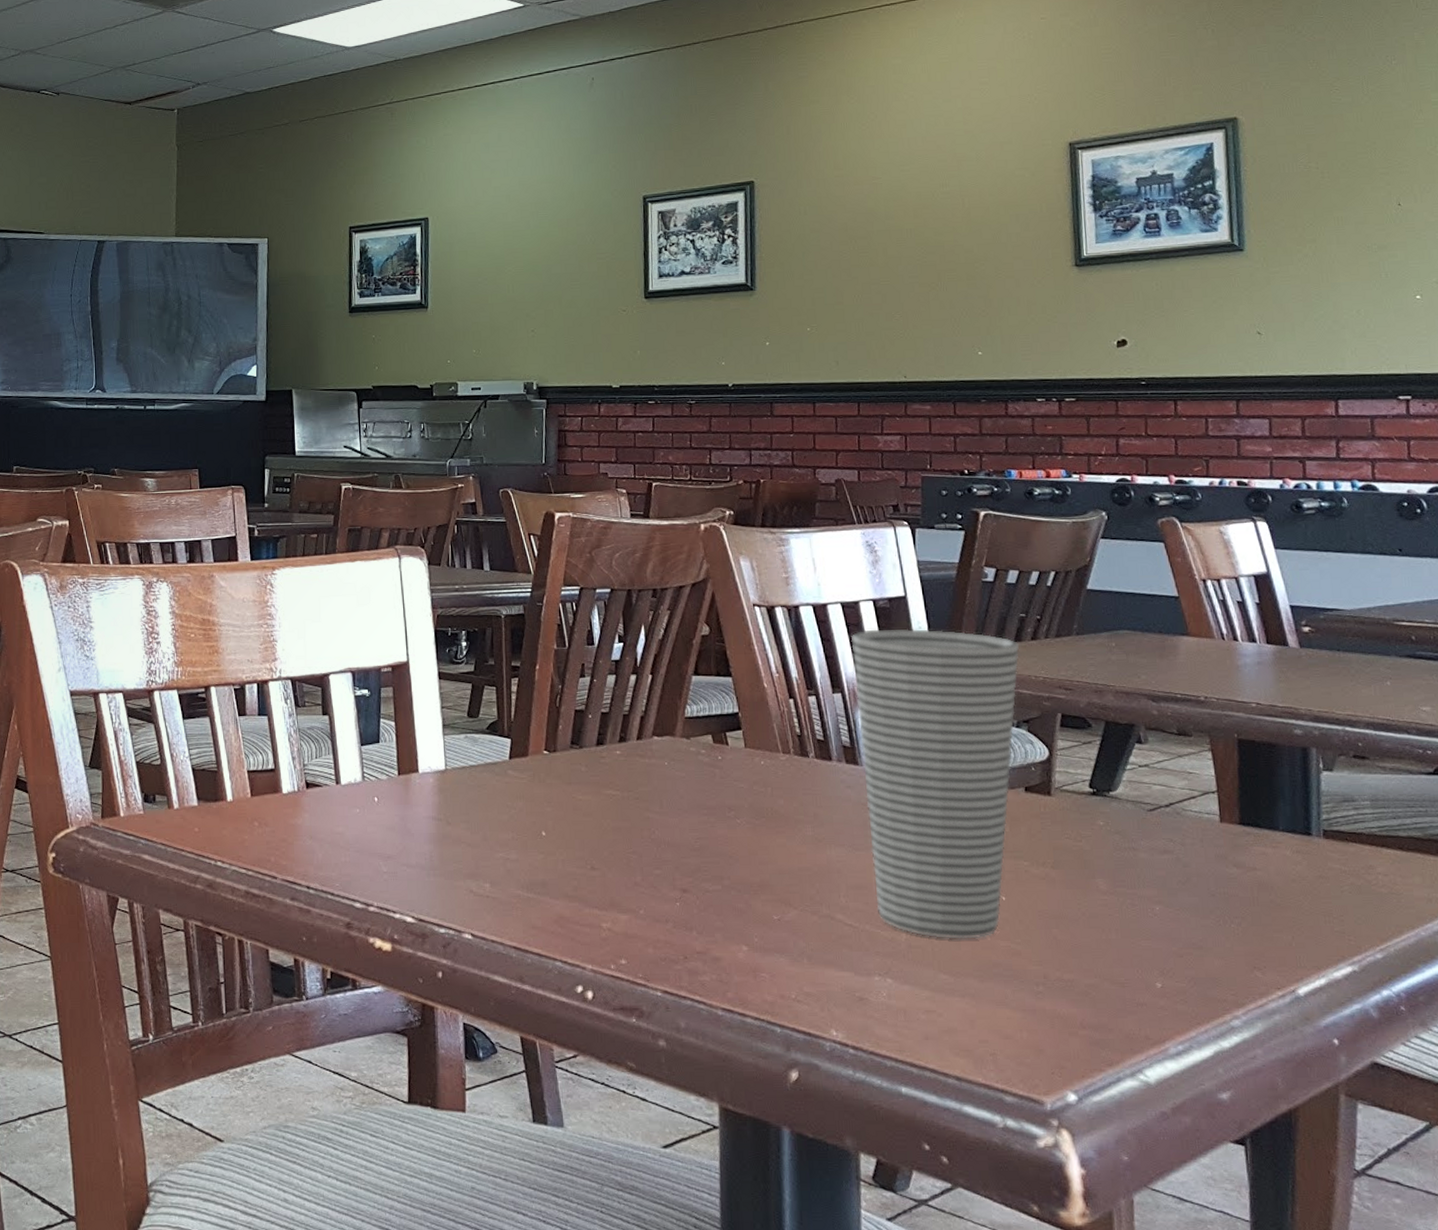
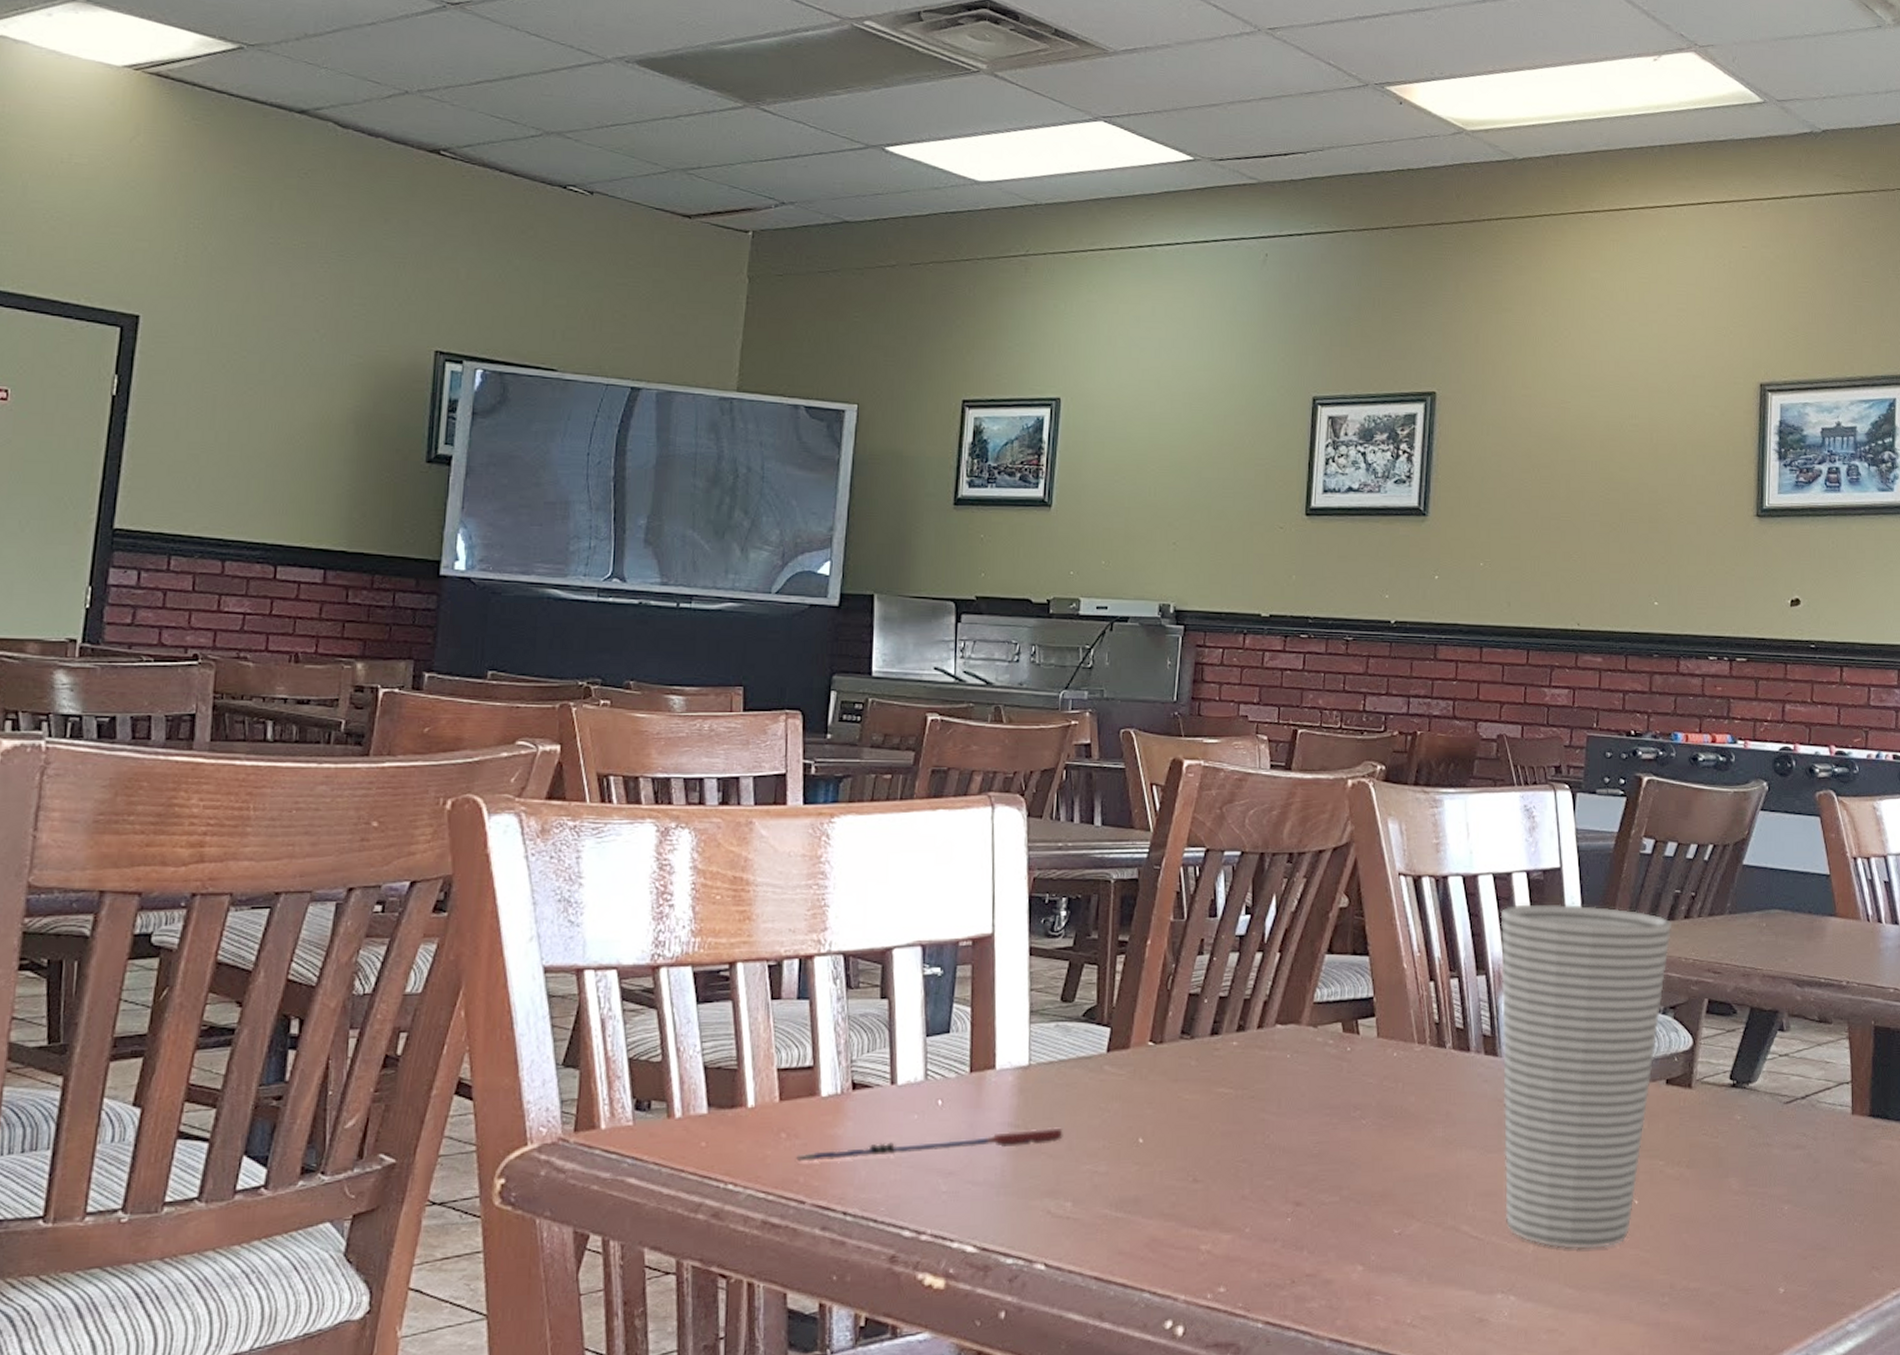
pen: none [267,821,478,845] -> present [796,1127,1063,1162]

